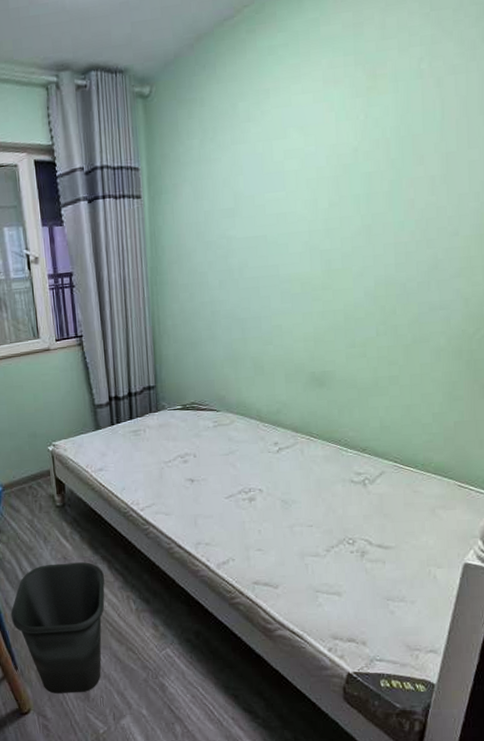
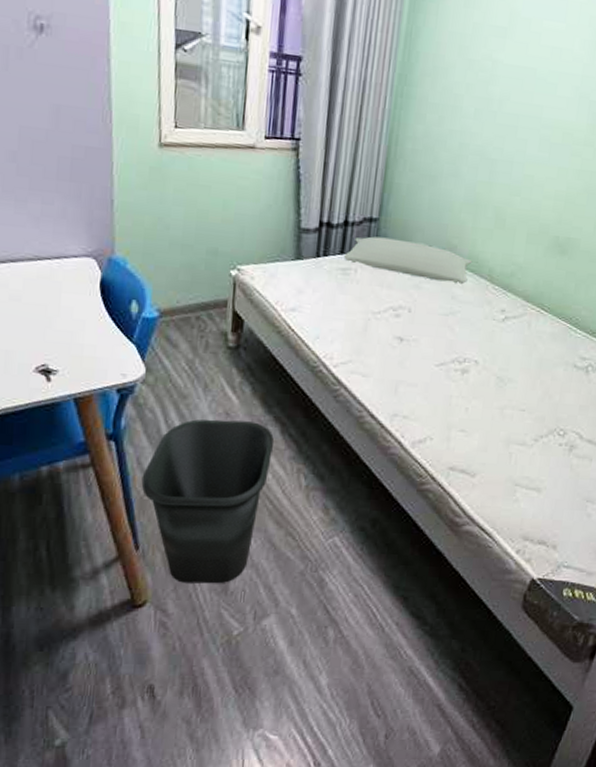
pillow: none [133,399,241,428] -> present [344,236,473,285]

